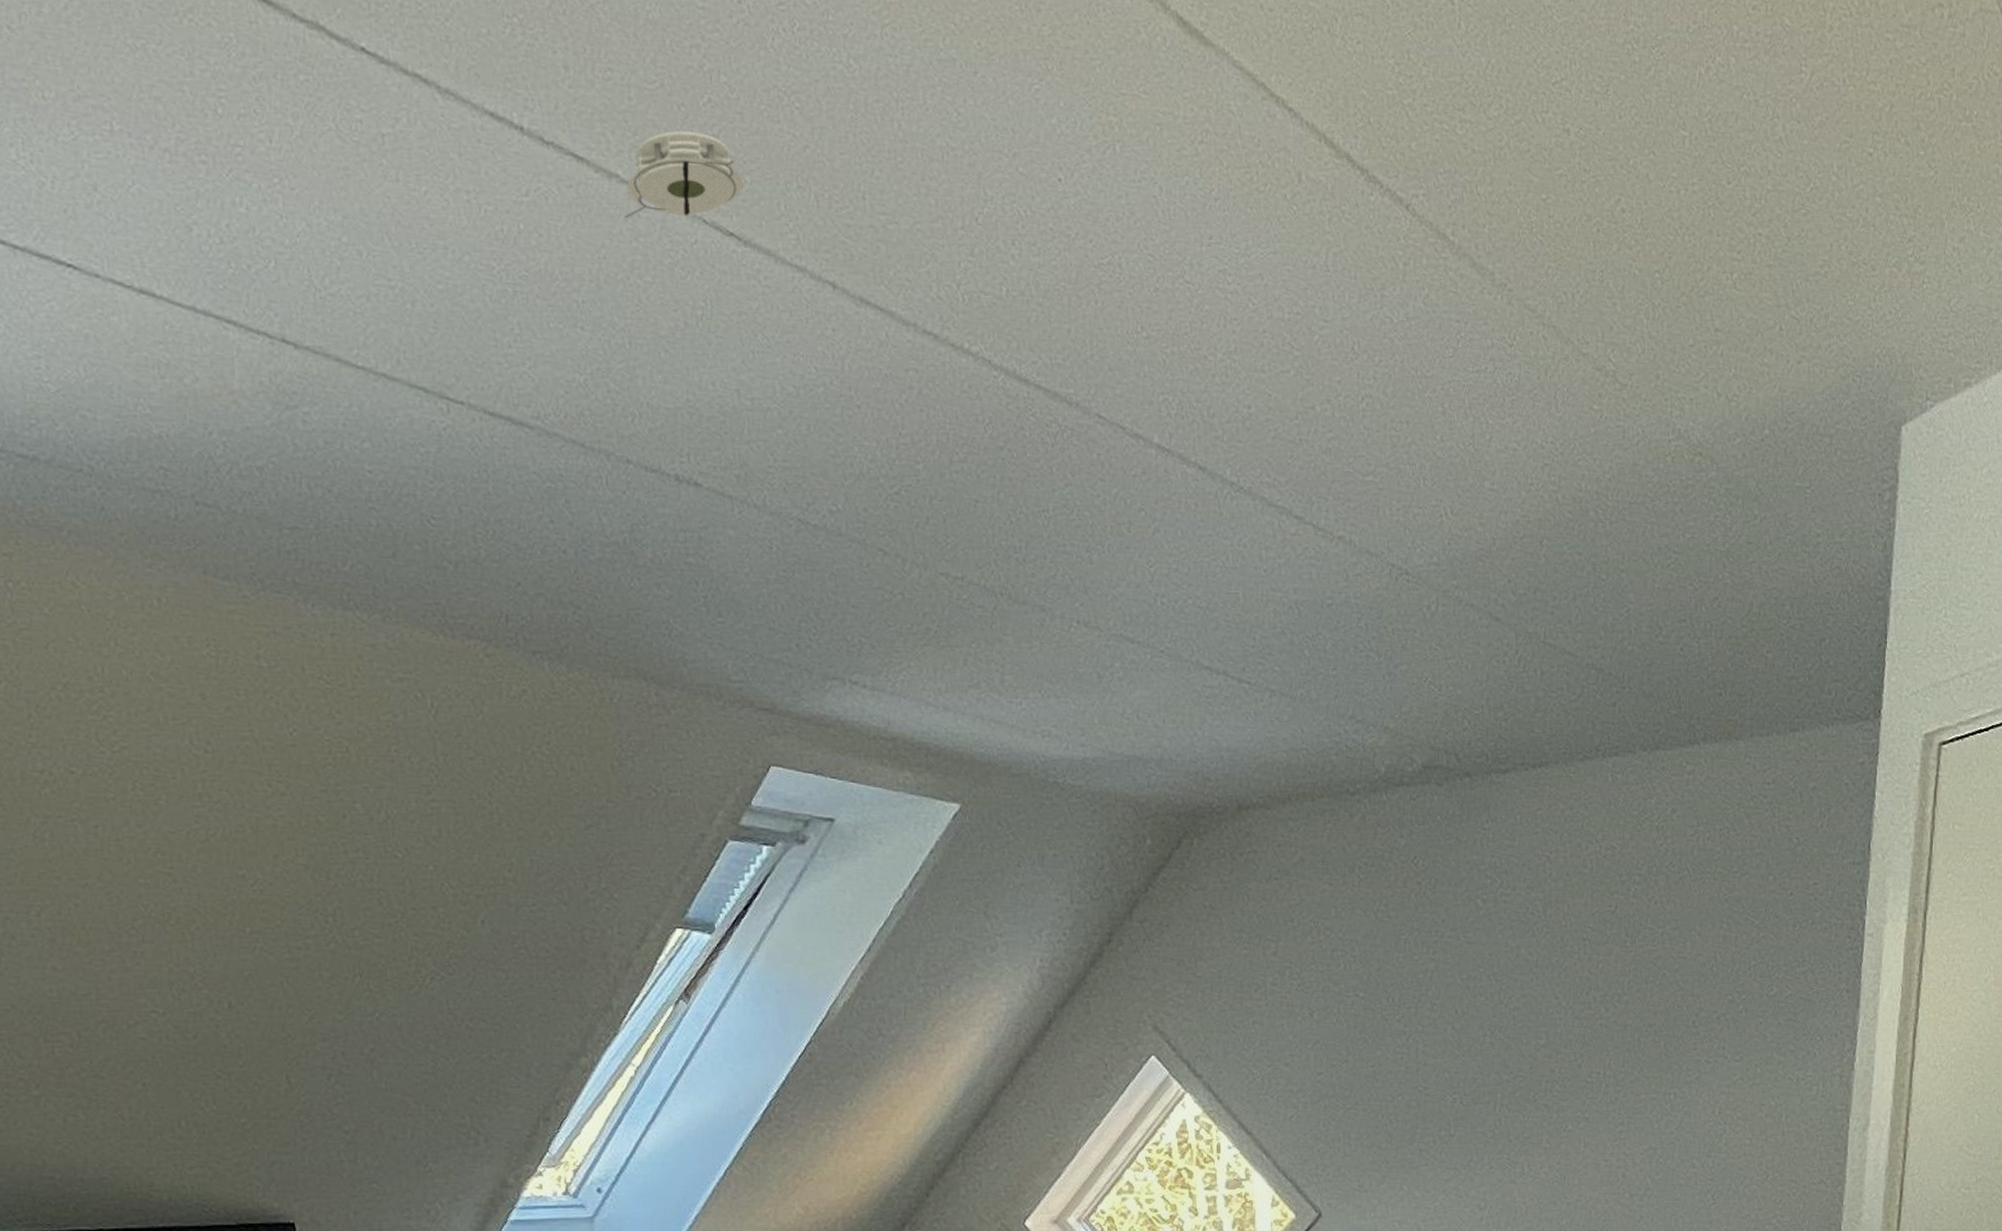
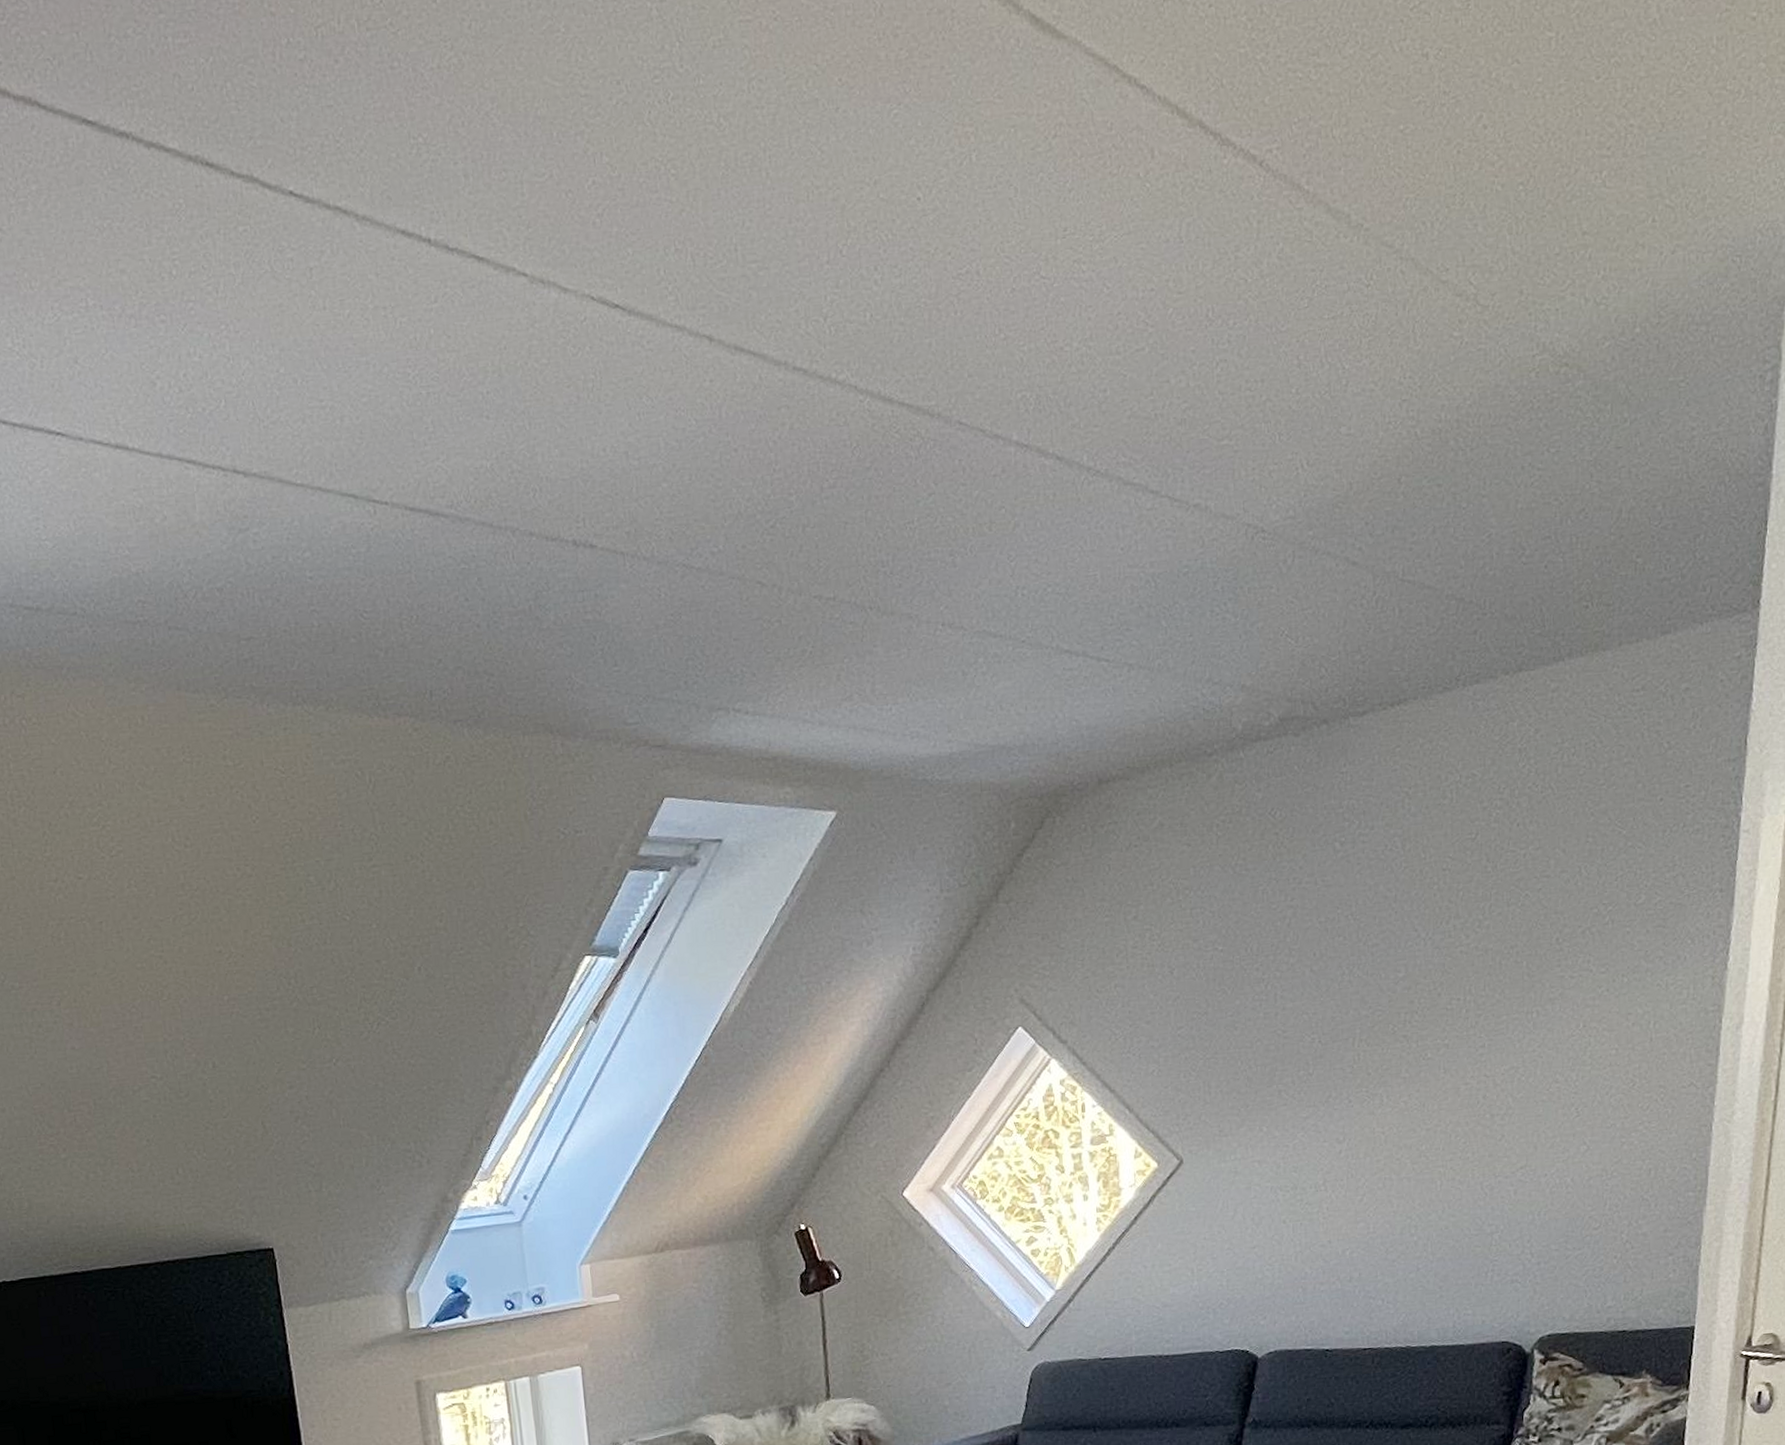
smoke detector: present [624,130,745,219] -> none [521,215,627,308]

